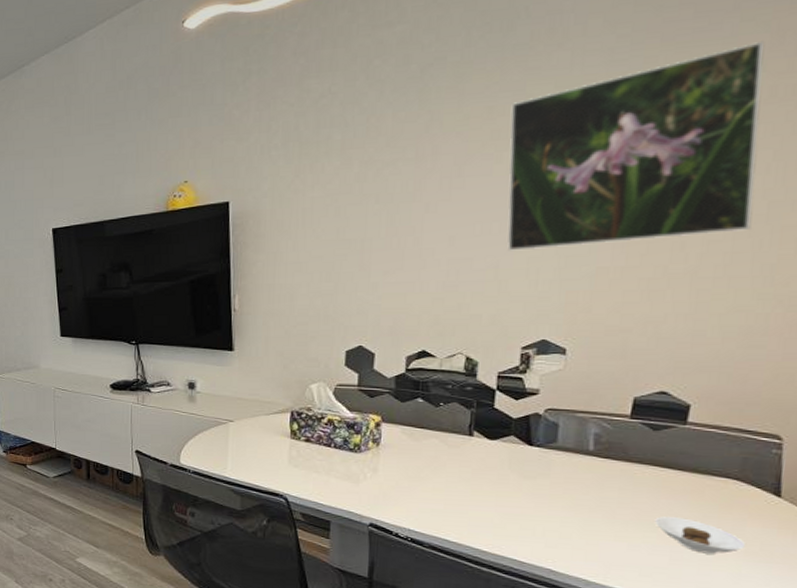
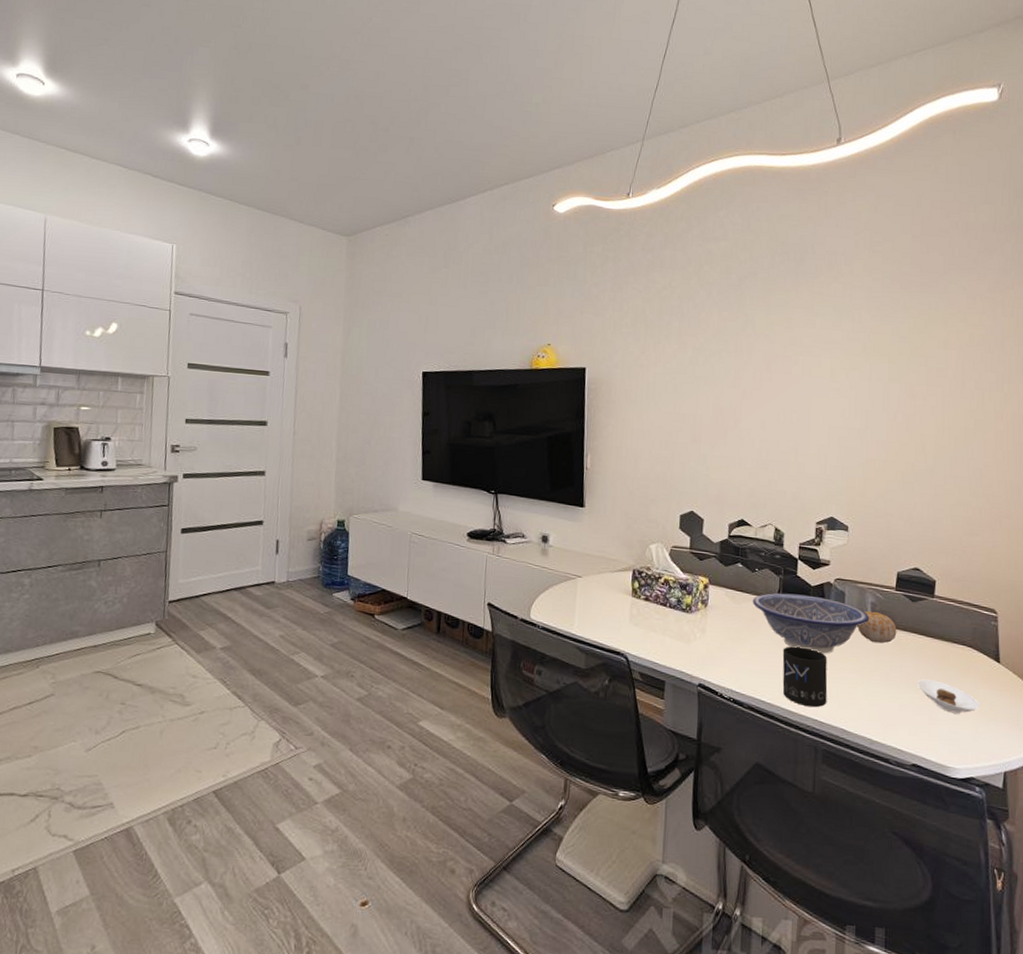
decorative bowl: none [435,427,592,491] -> present [752,593,870,654]
mug: none [472,483,532,547] -> present [782,646,828,708]
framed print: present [507,42,765,251] -> none [803,300,966,441]
fruit: none [574,444,630,479] -> present [857,611,897,644]

